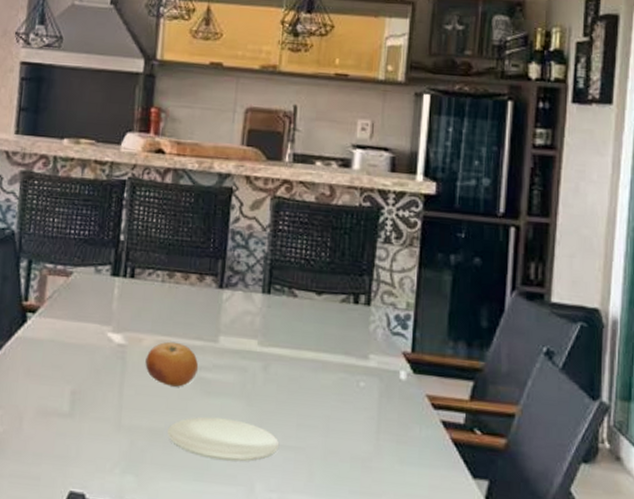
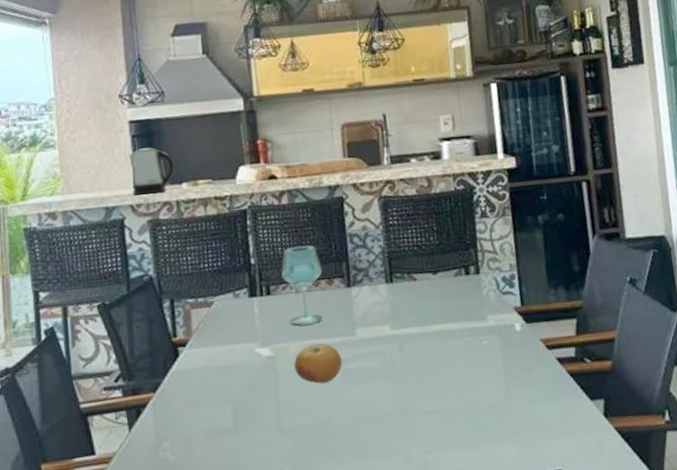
kettle: none [11,93,59,144] -> present [128,147,175,196]
wine glass: none [149,231,196,320] -> present [281,245,323,326]
plate: present [166,416,280,462] -> none [325,399,426,439]

